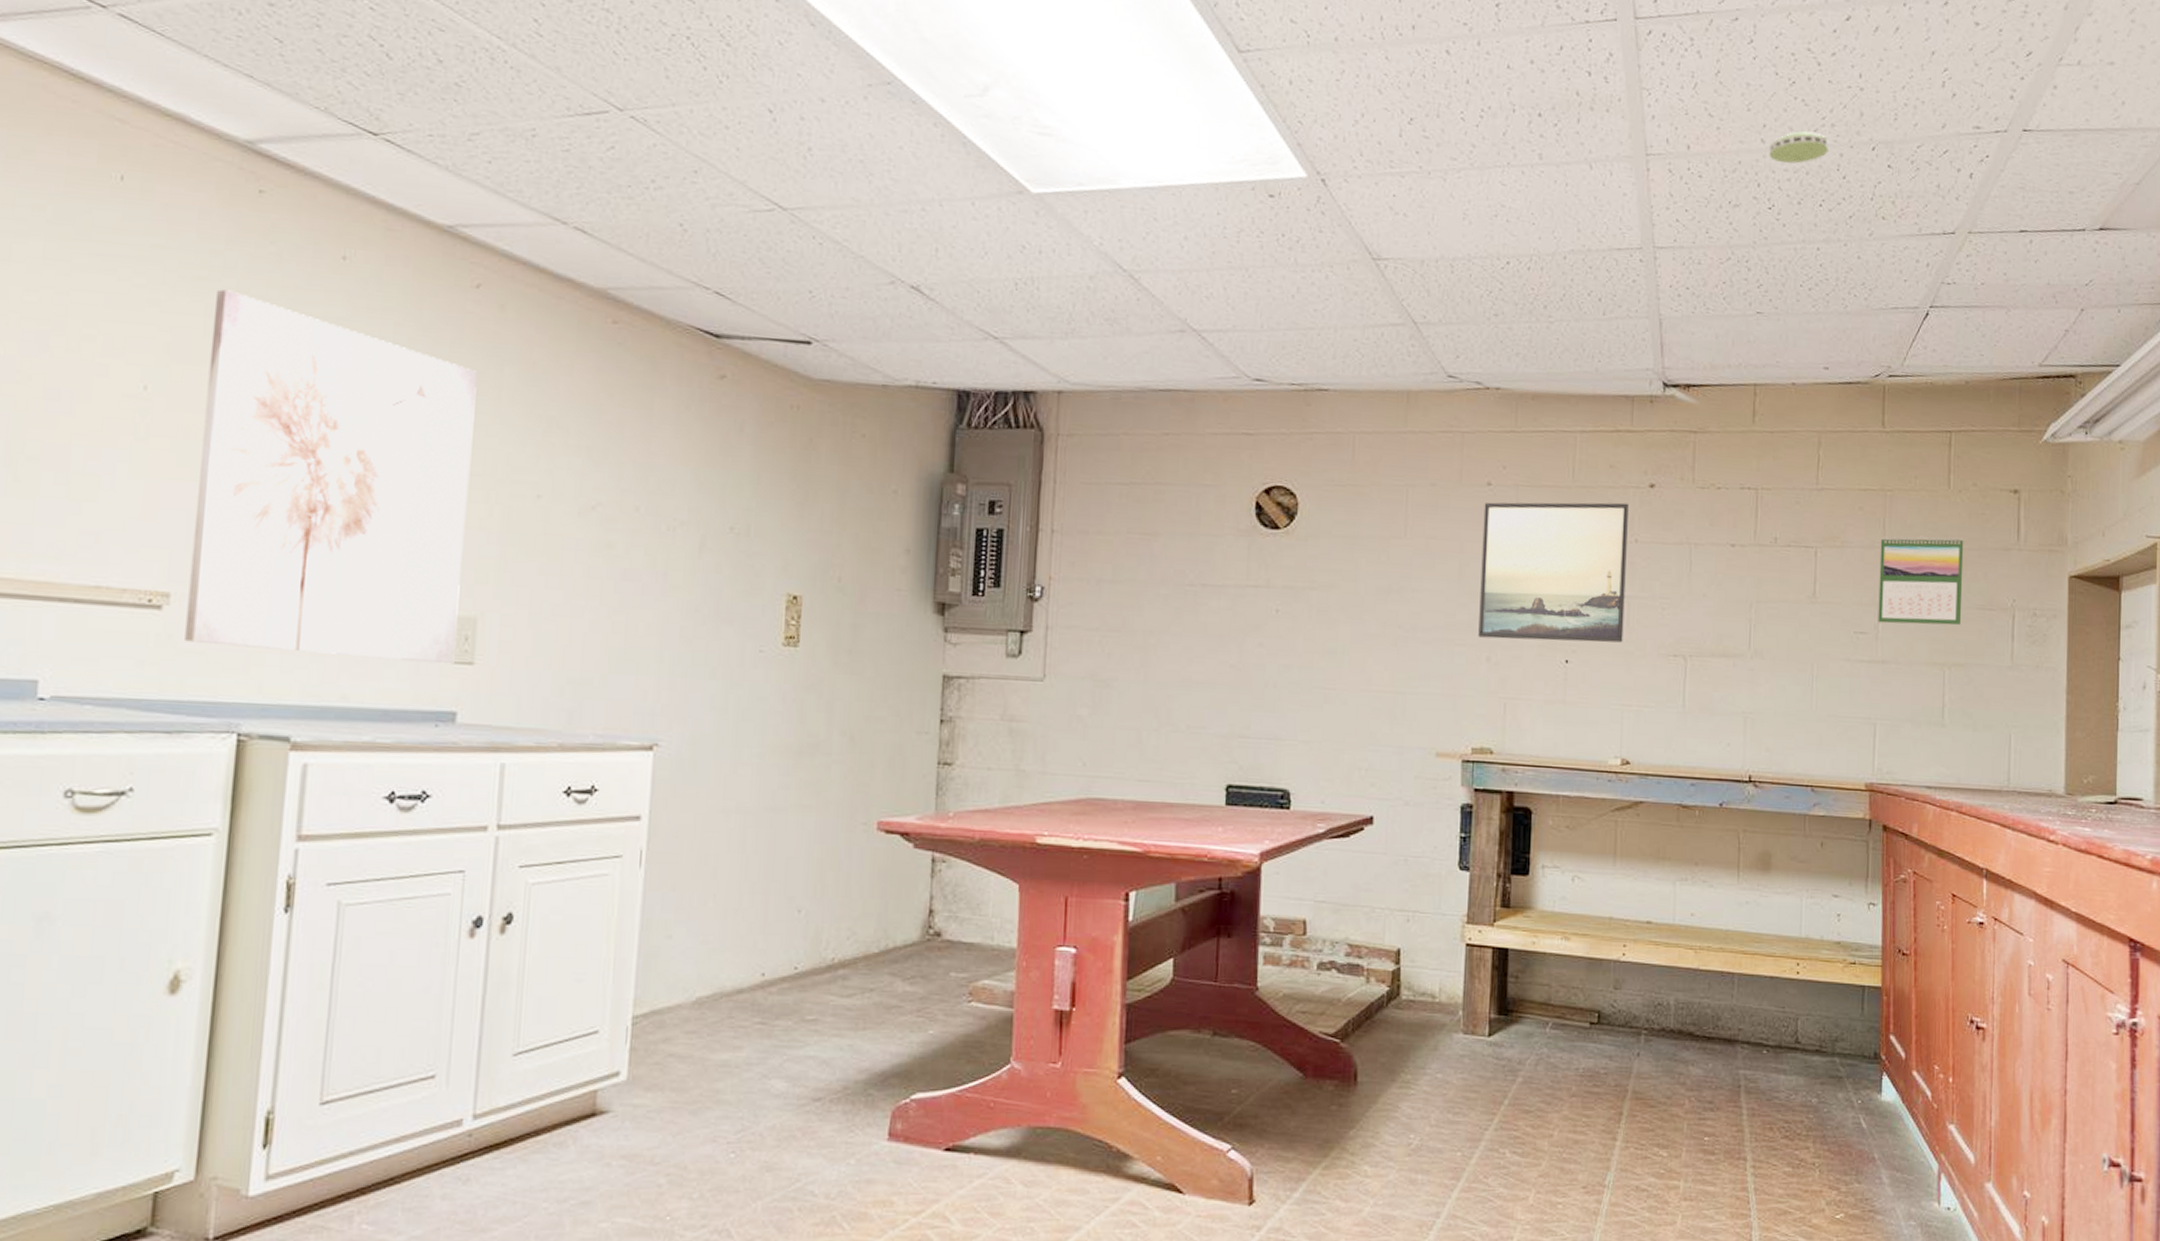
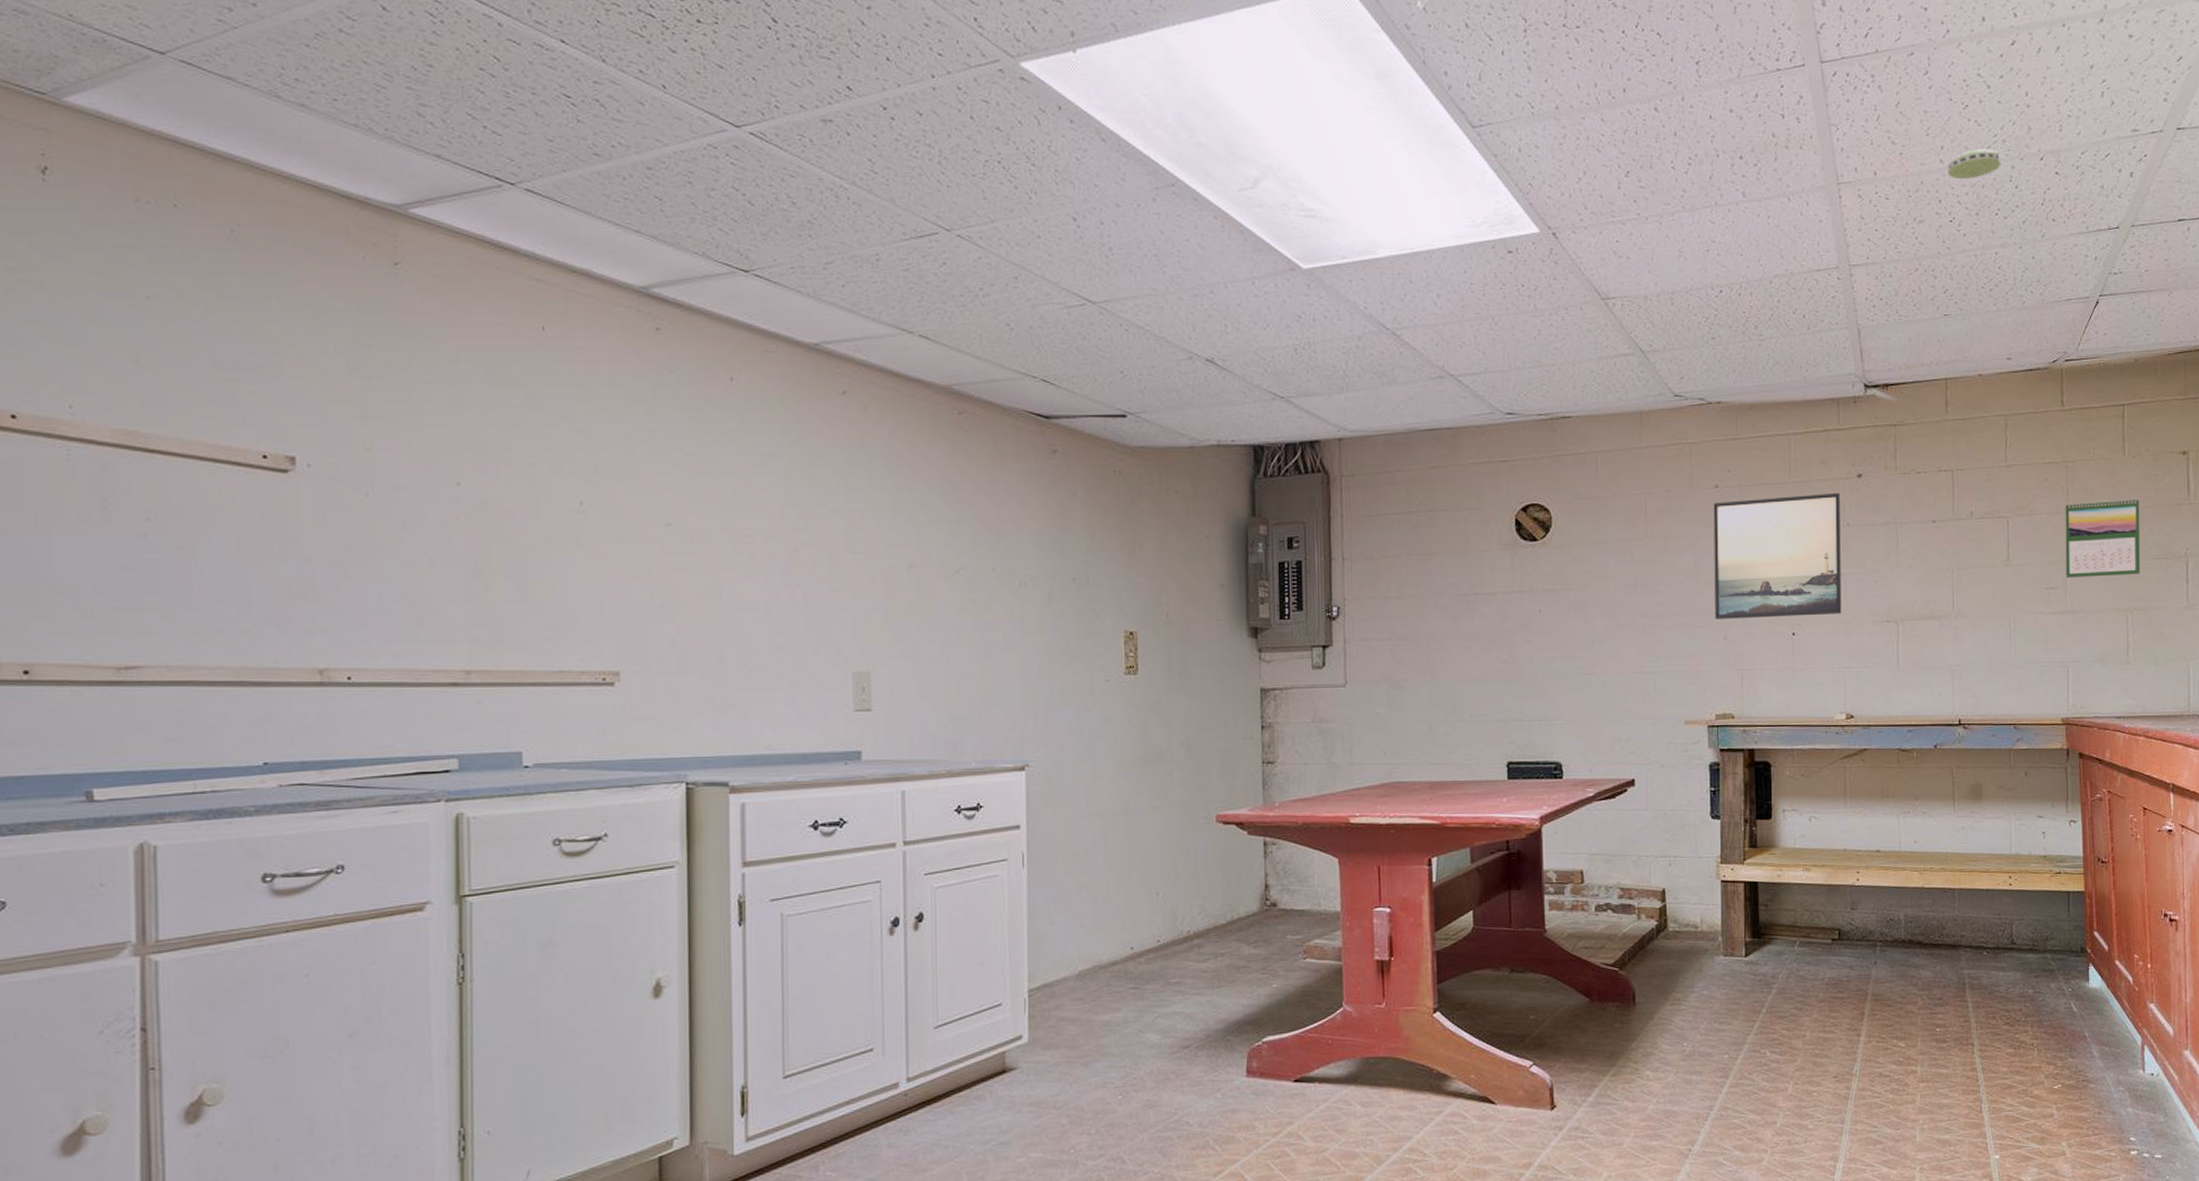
wall art: present [185,289,478,665] -> none [630,415,855,712]

